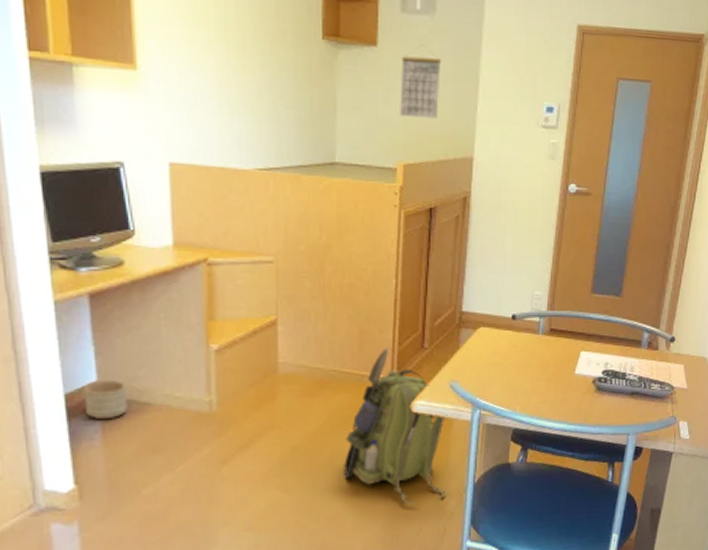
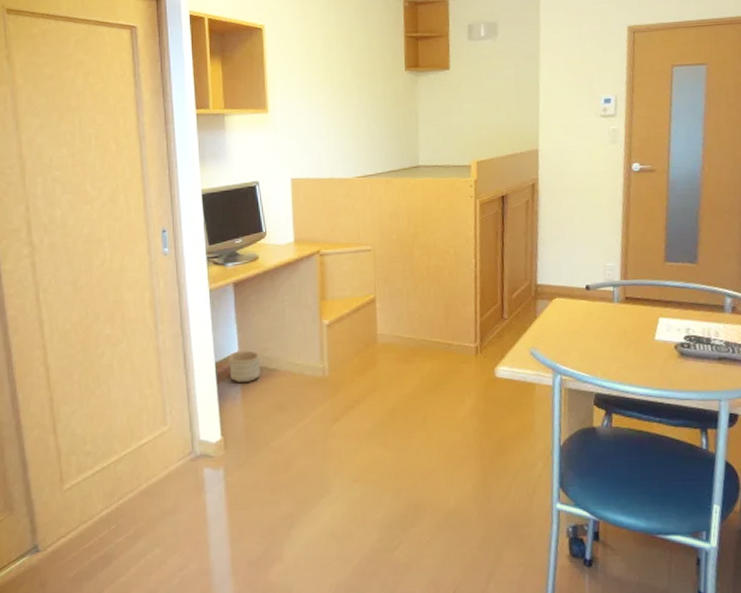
backpack: present [344,347,447,505] -> none [436,319,533,465]
calendar: present [400,44,441,119] -> none [470,63,505,123]

